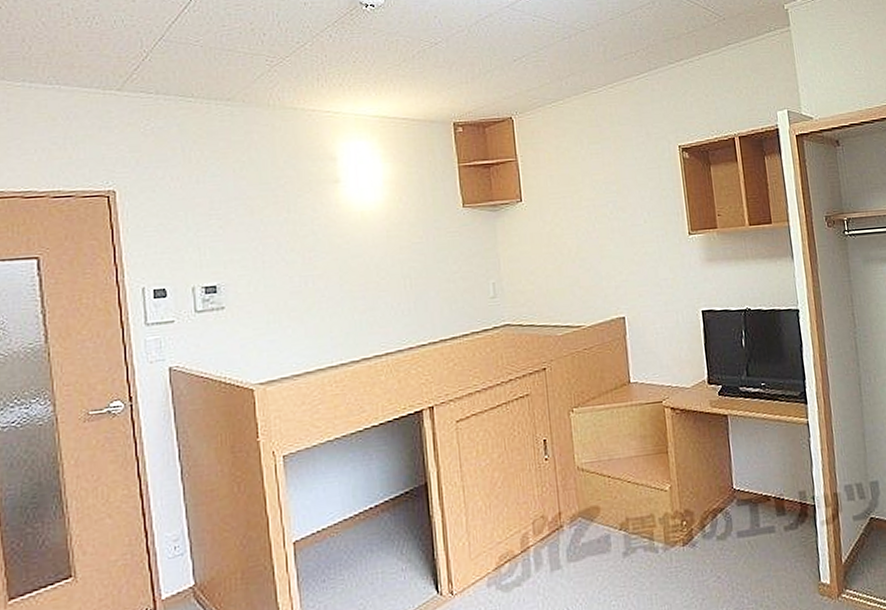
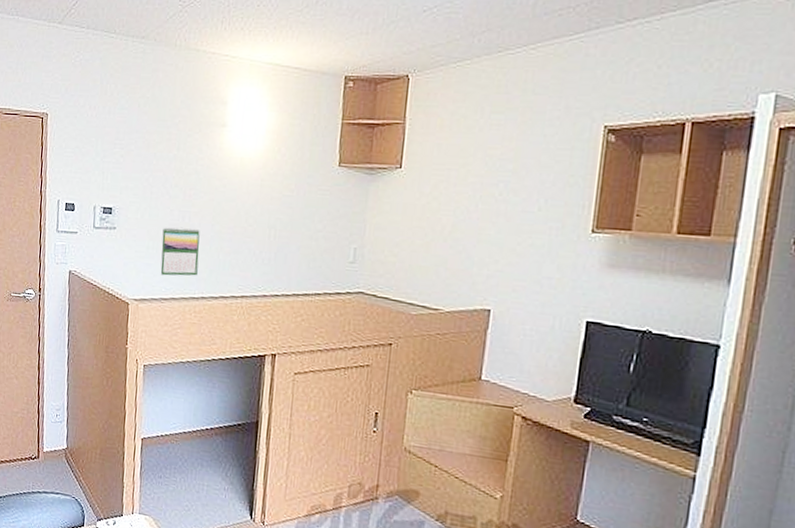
calendar: none [283,291,332,350] -> present [160,227,200,276]

